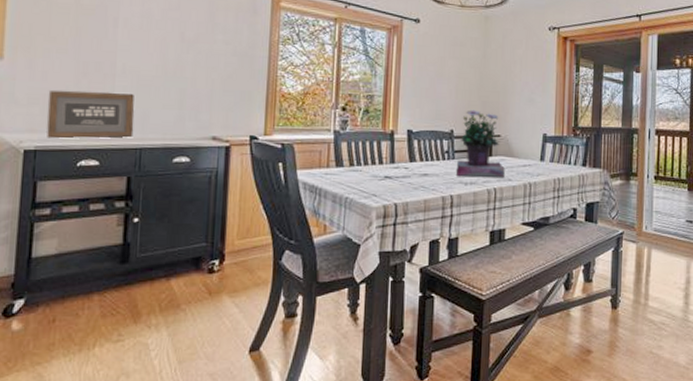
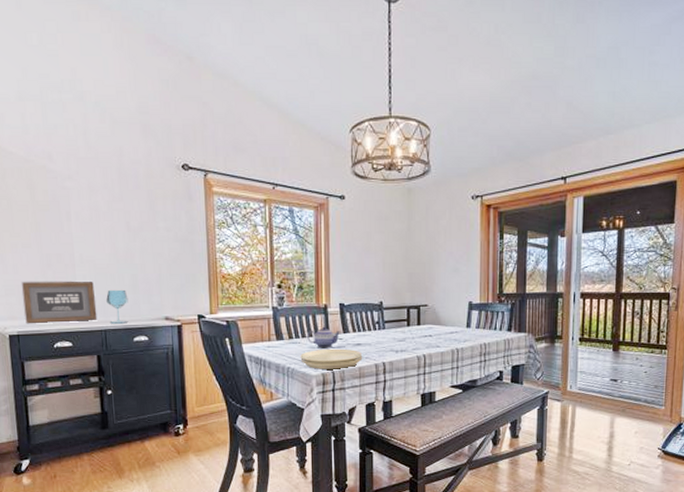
wine glass: none [147,104,173,142] -> present [106,289,129,324]
plate: none [360,178,429,201] -> present [300,348,363,370]
teapot: none [370,153,407,178] -> present [307,326,341,349]
potted flower: present [457,109,505,177] -> none [388,281,433,344]

